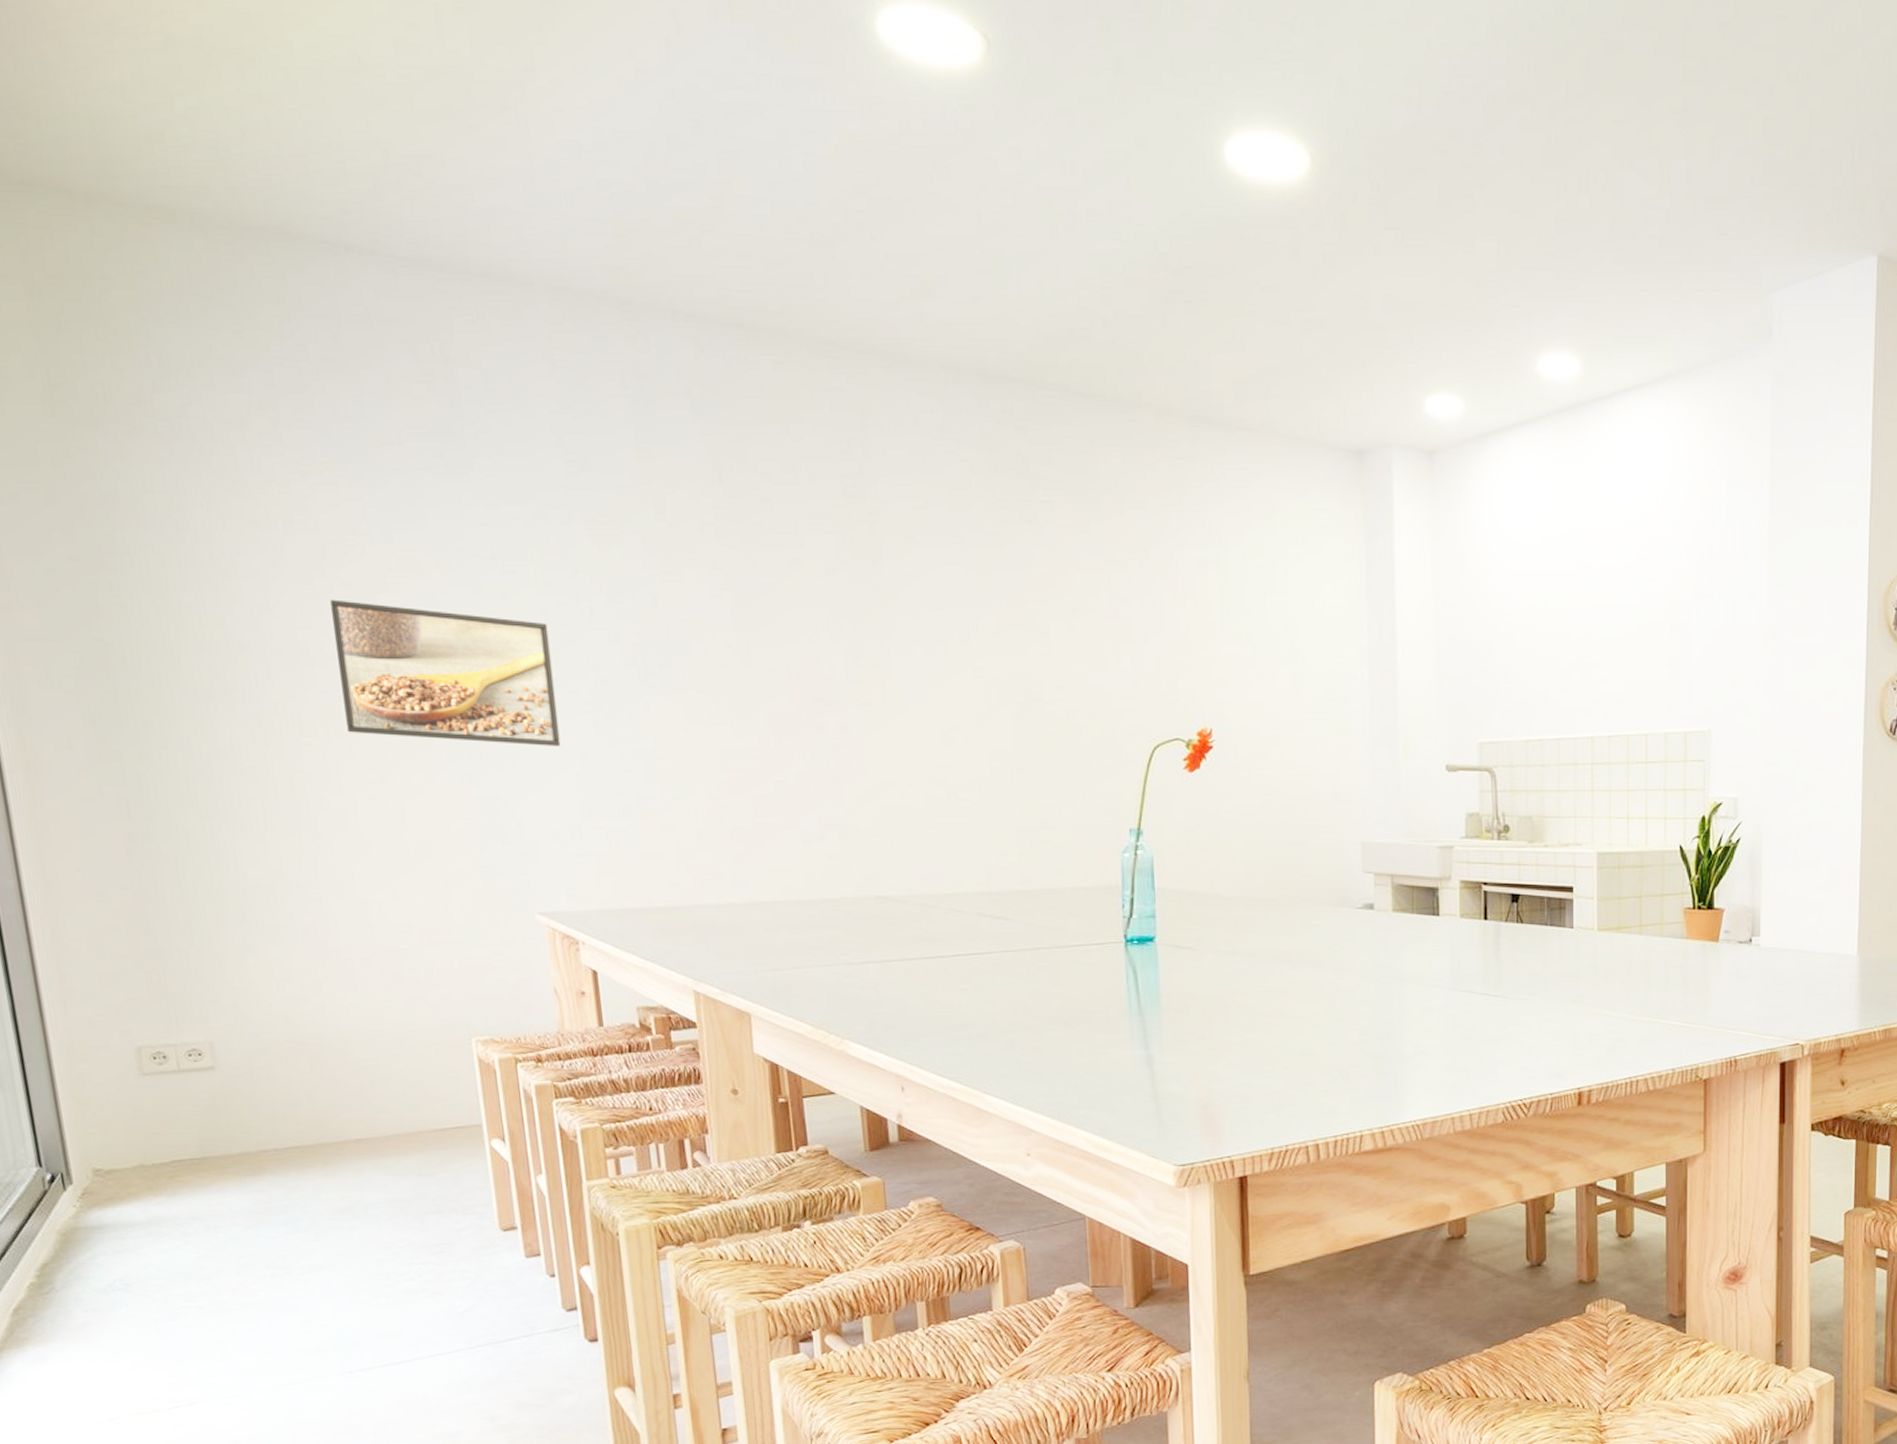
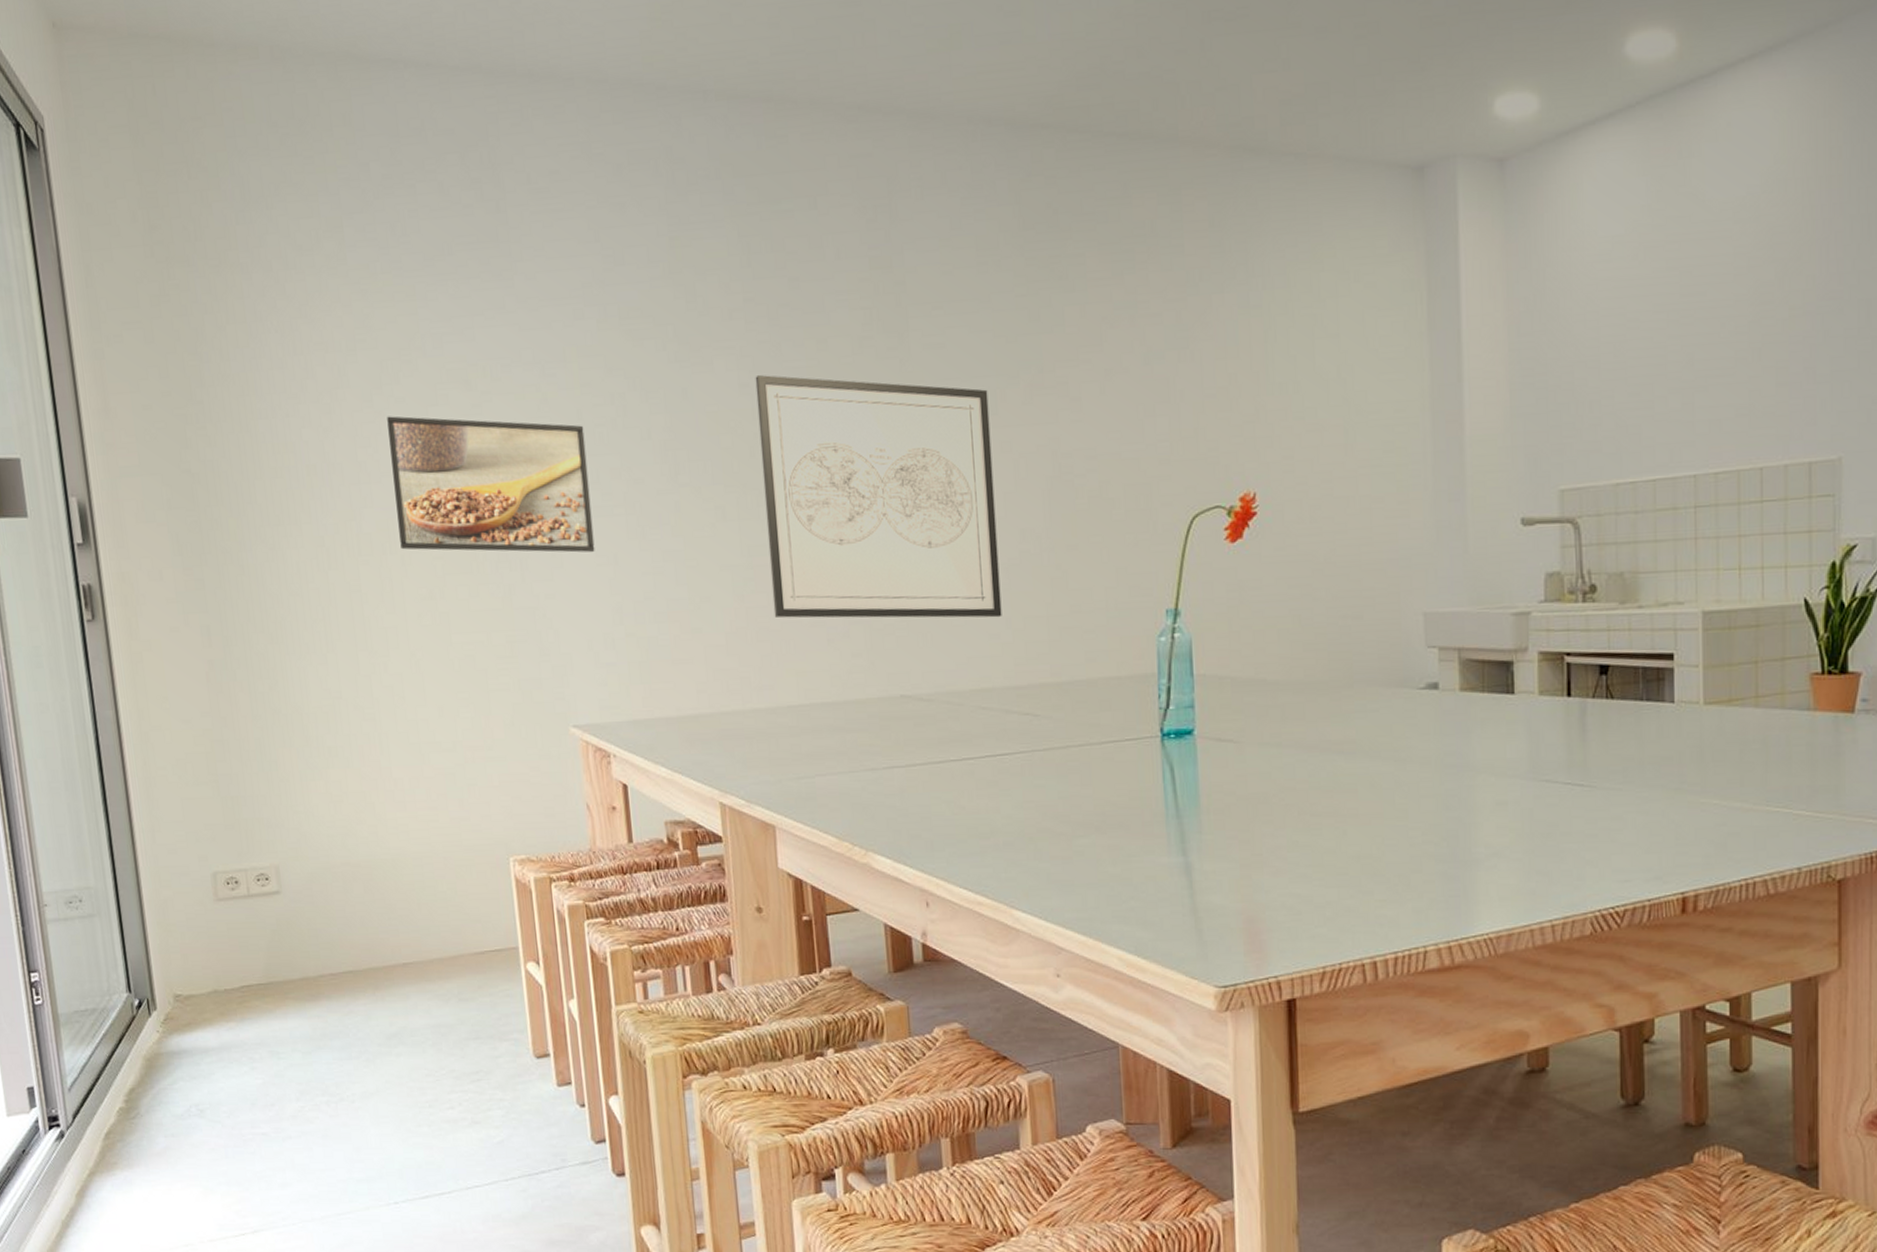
wall art: none [727,589,975,829] -> present [755,375,1002,619]

